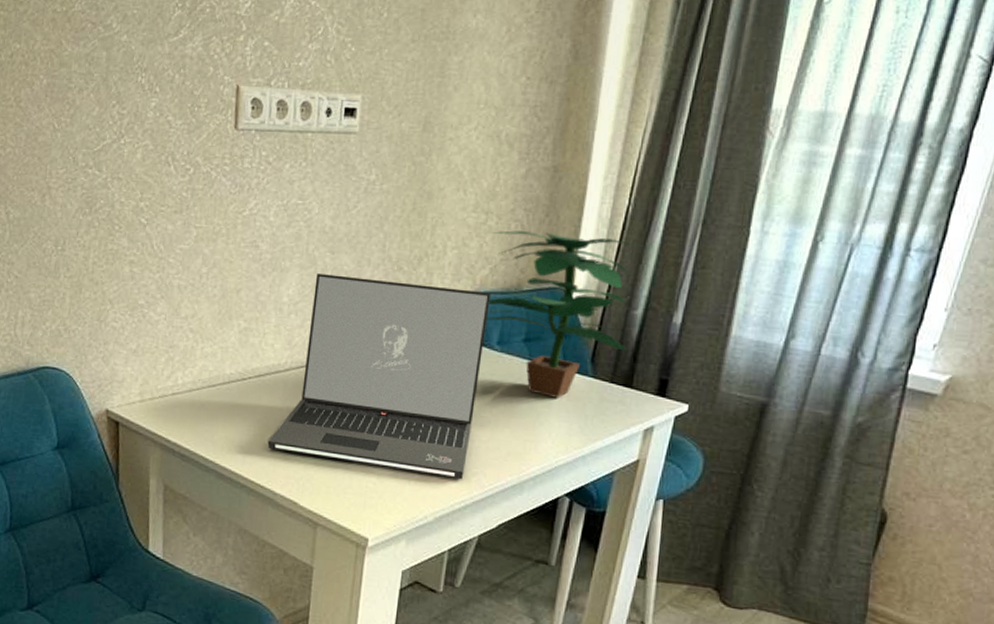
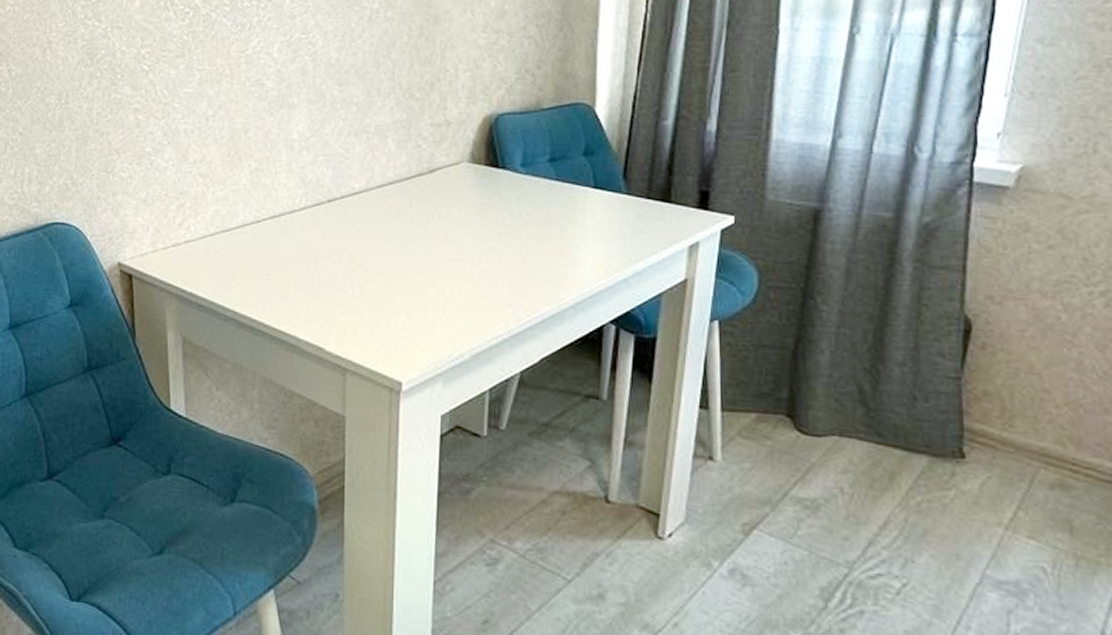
laptop: present [267,274,491,480] -> none [287,107,509,313]
potted plant: present [487,230,644,398] -> none [505,47,667,219]

